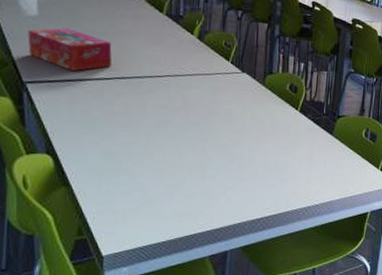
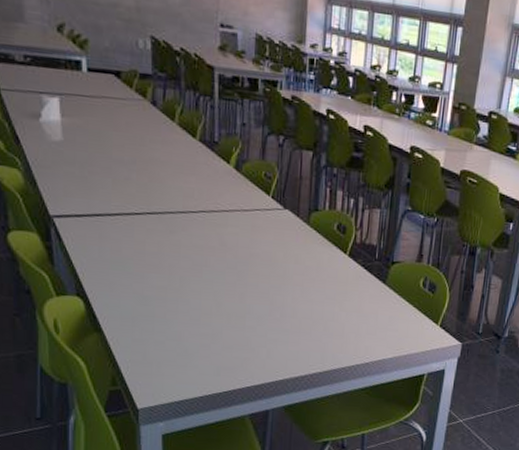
tissue box: present [27,27,113,72] -> none [53,155,143,205]

